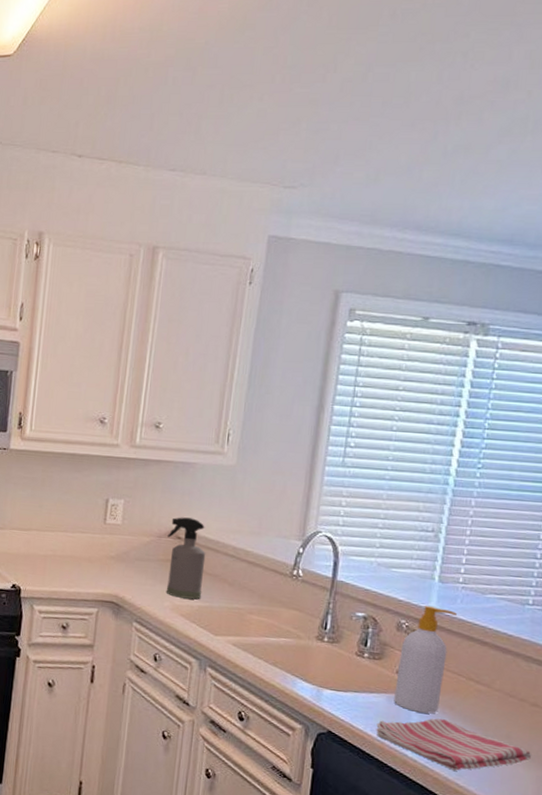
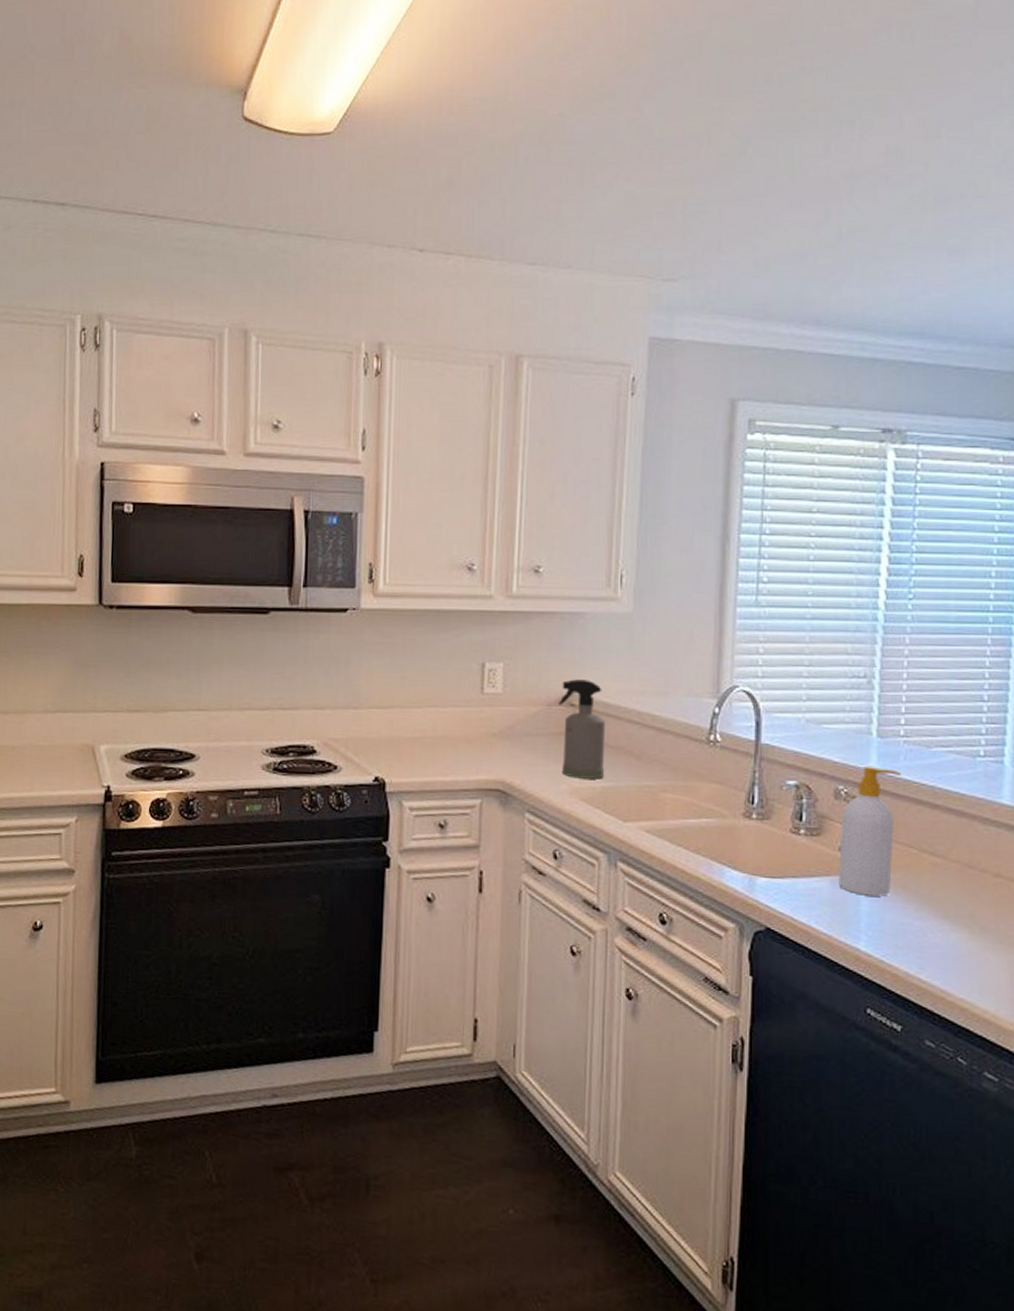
dish towel: present [376,718,532,771] -> none [821,901,1001,963]

